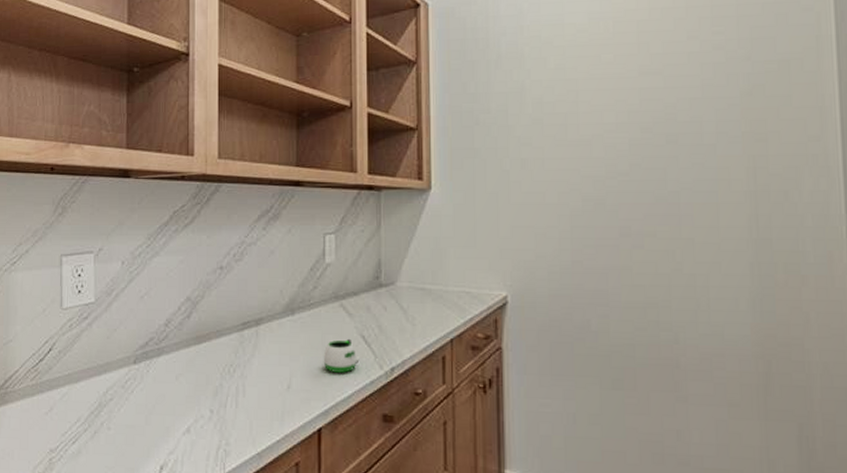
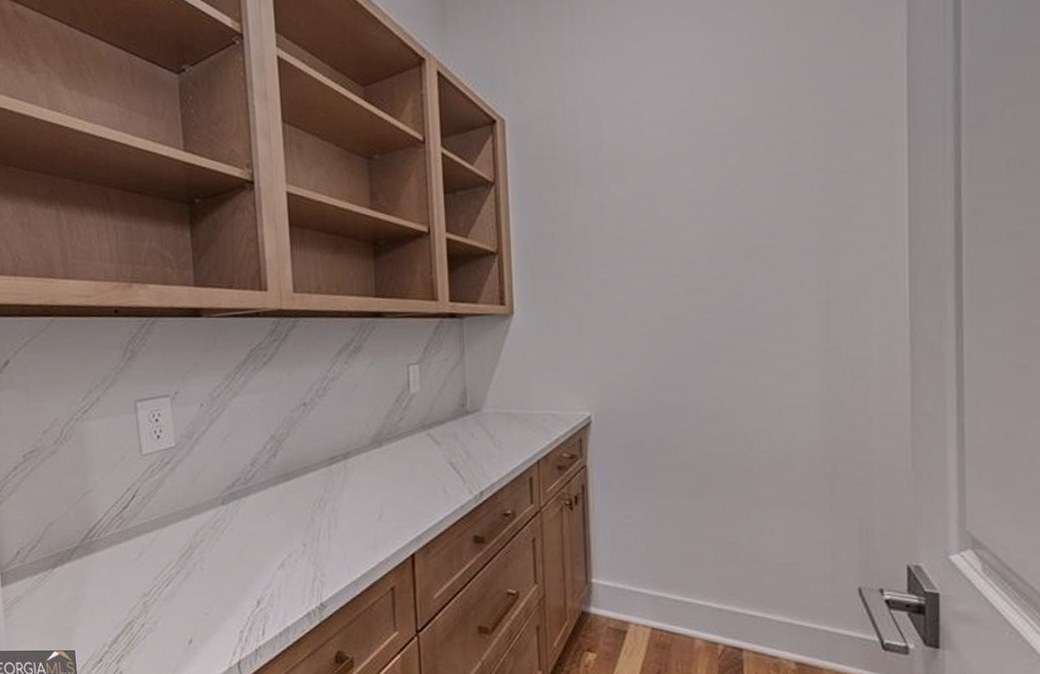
mug: present [323,338,360,373] -> none [413,466,449,500]

